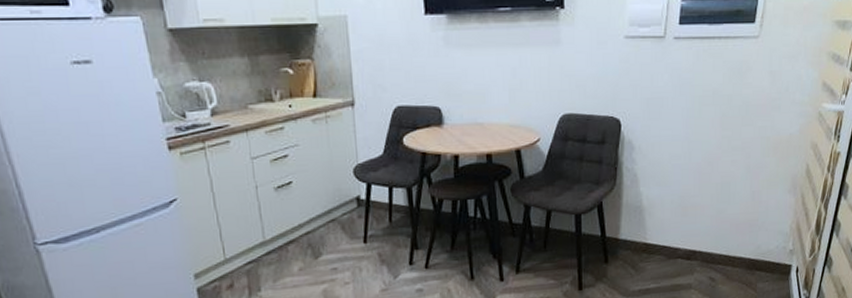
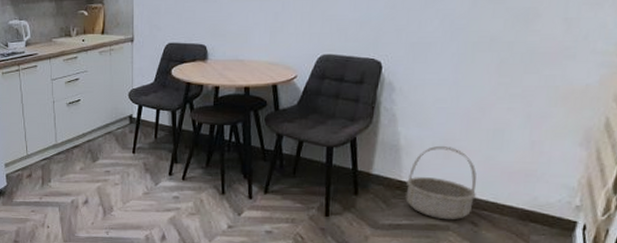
basket: none [650,202,712,279] -> present [405,145,477,220]

